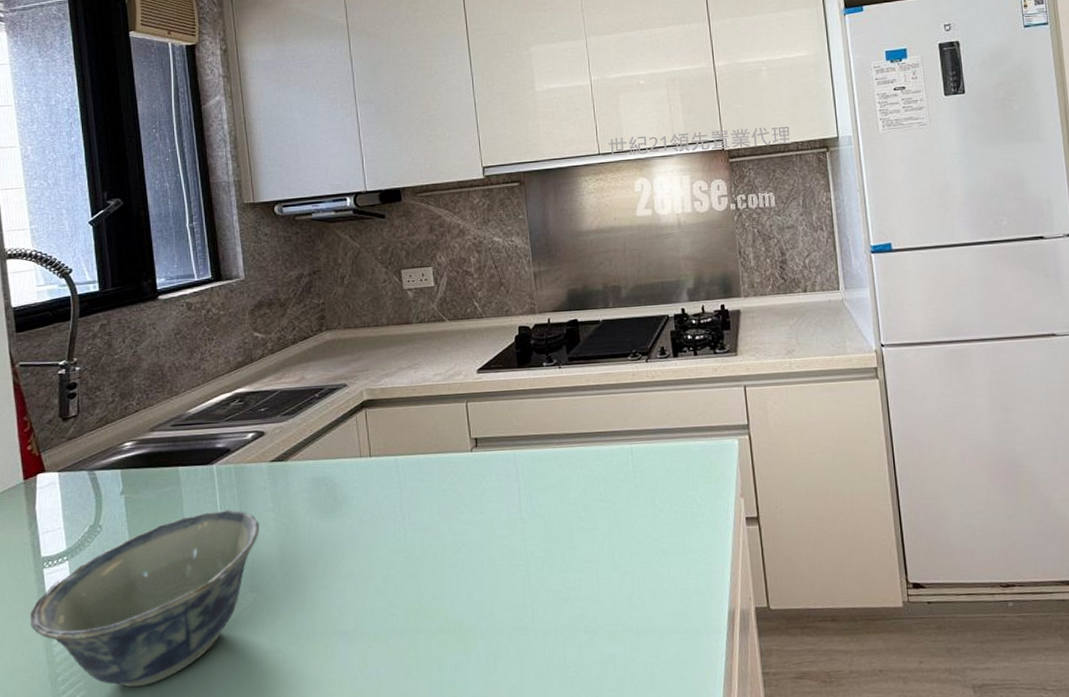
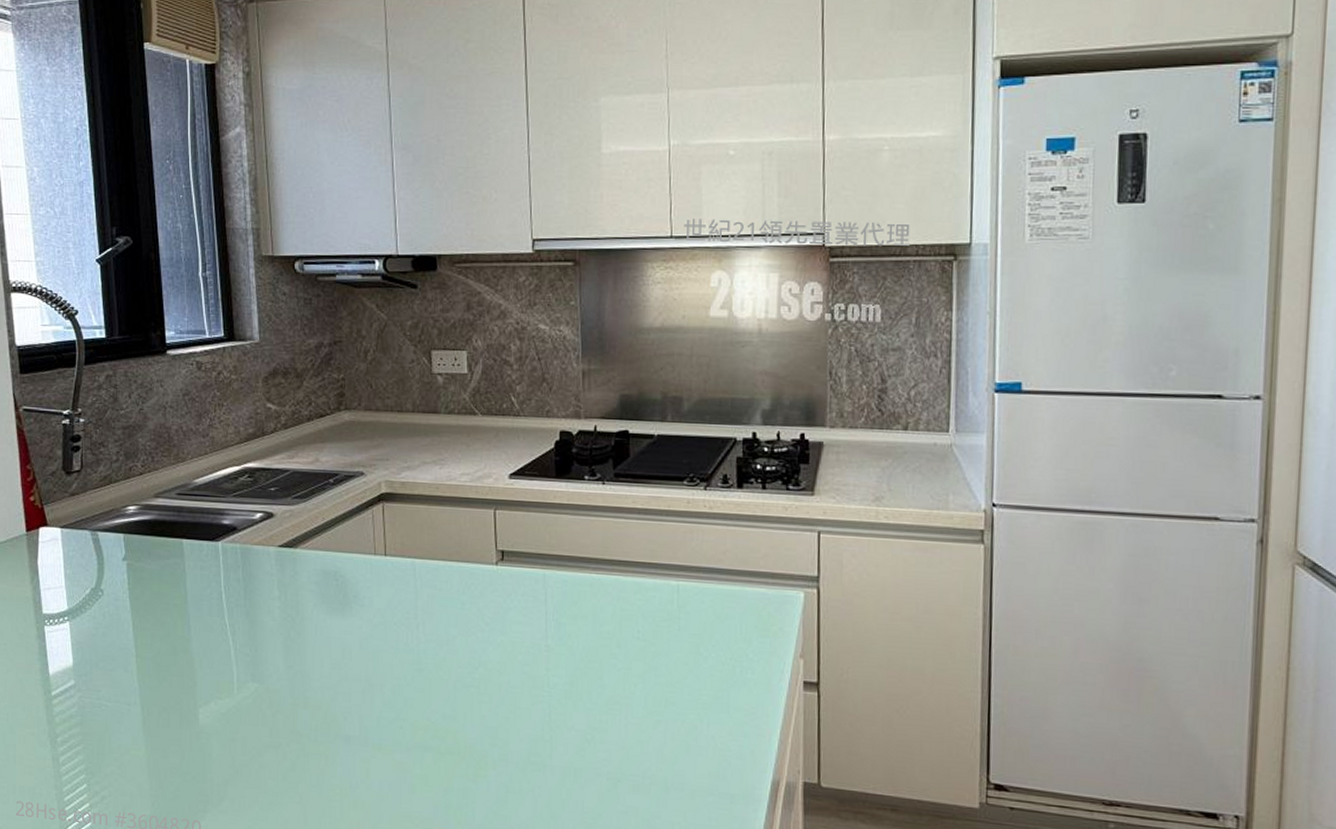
bowl: present [29,510,259,687] -> none [30,591,264,760]

